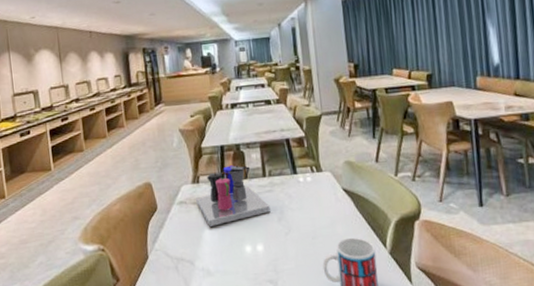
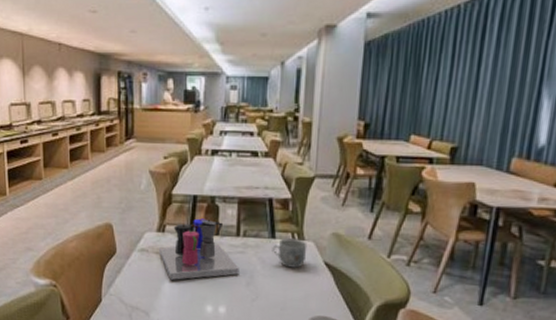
mug: none [295,171,326,199] -> present [272,238,308,268]

